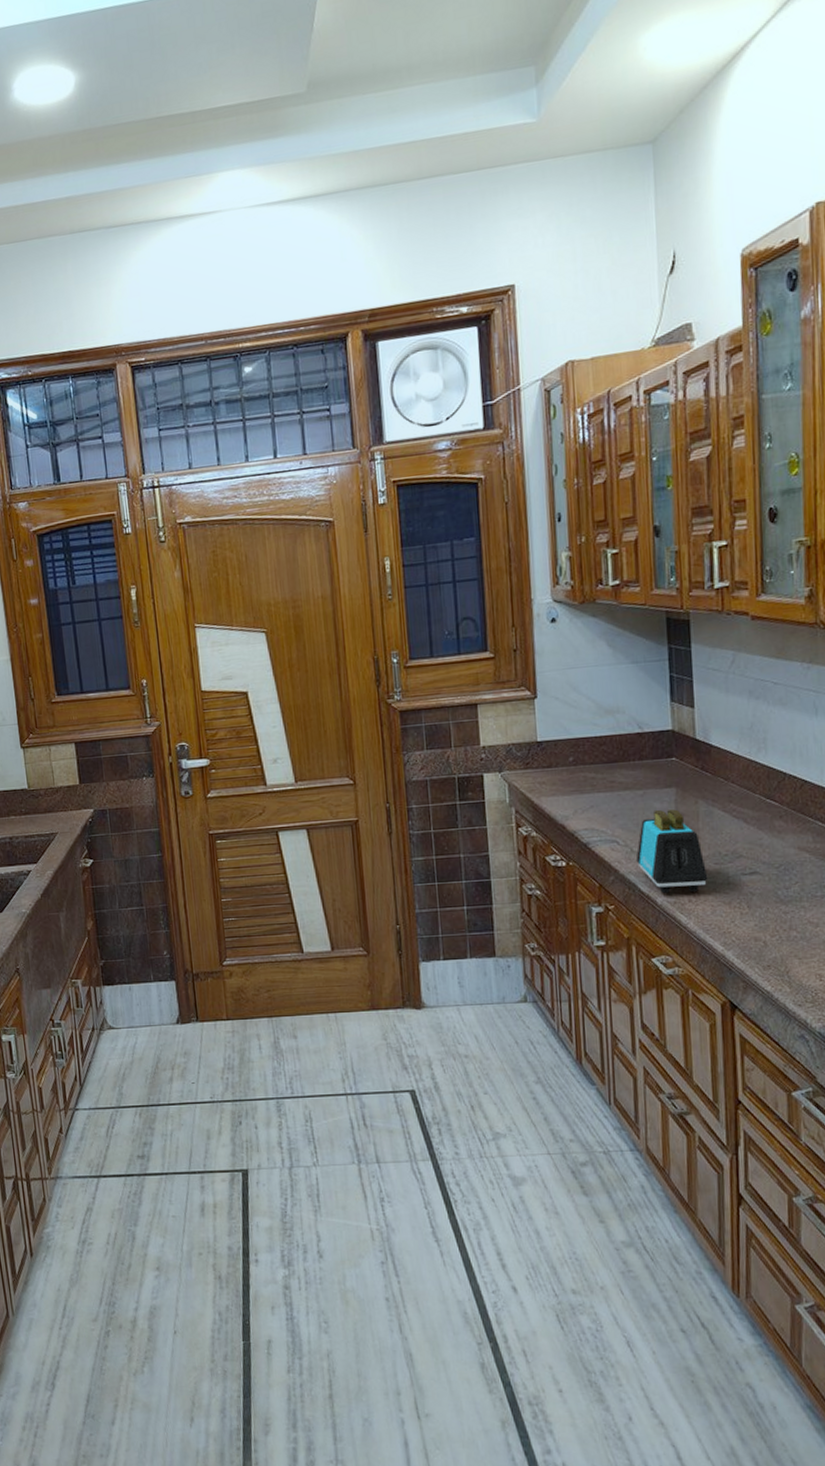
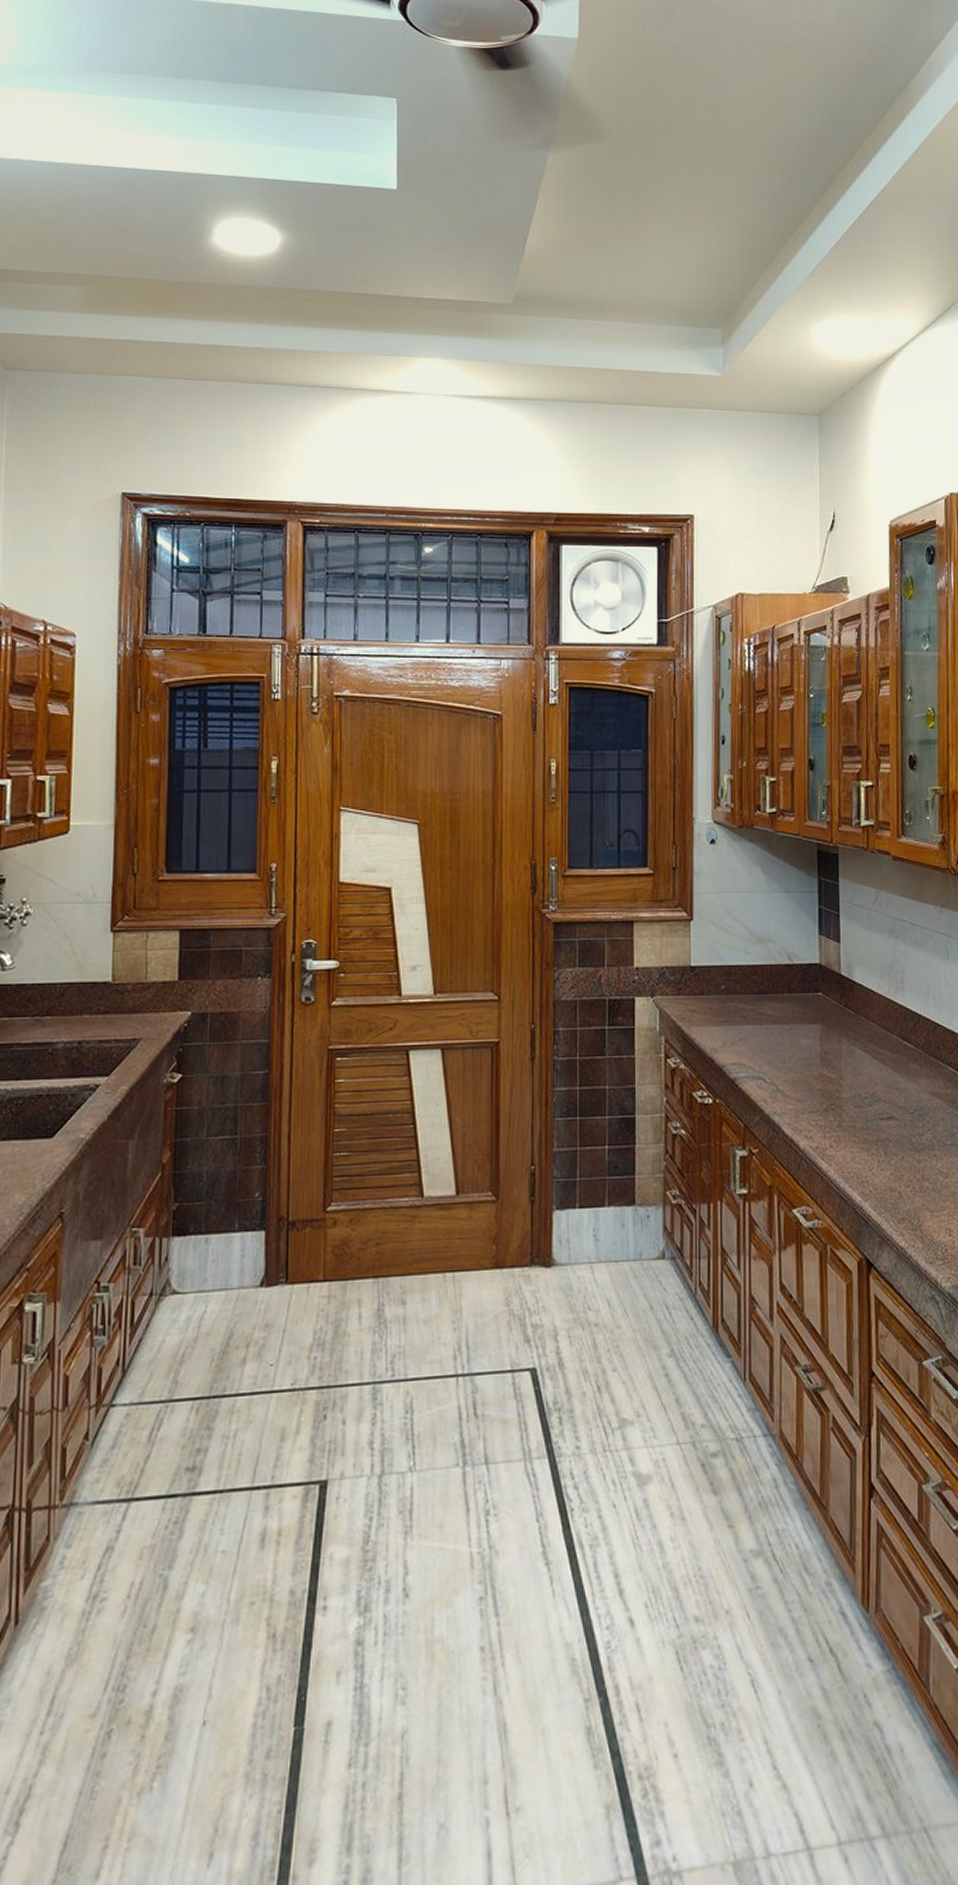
toaster: present [635,809,708,893] -> none [781,1047,849,1137]

